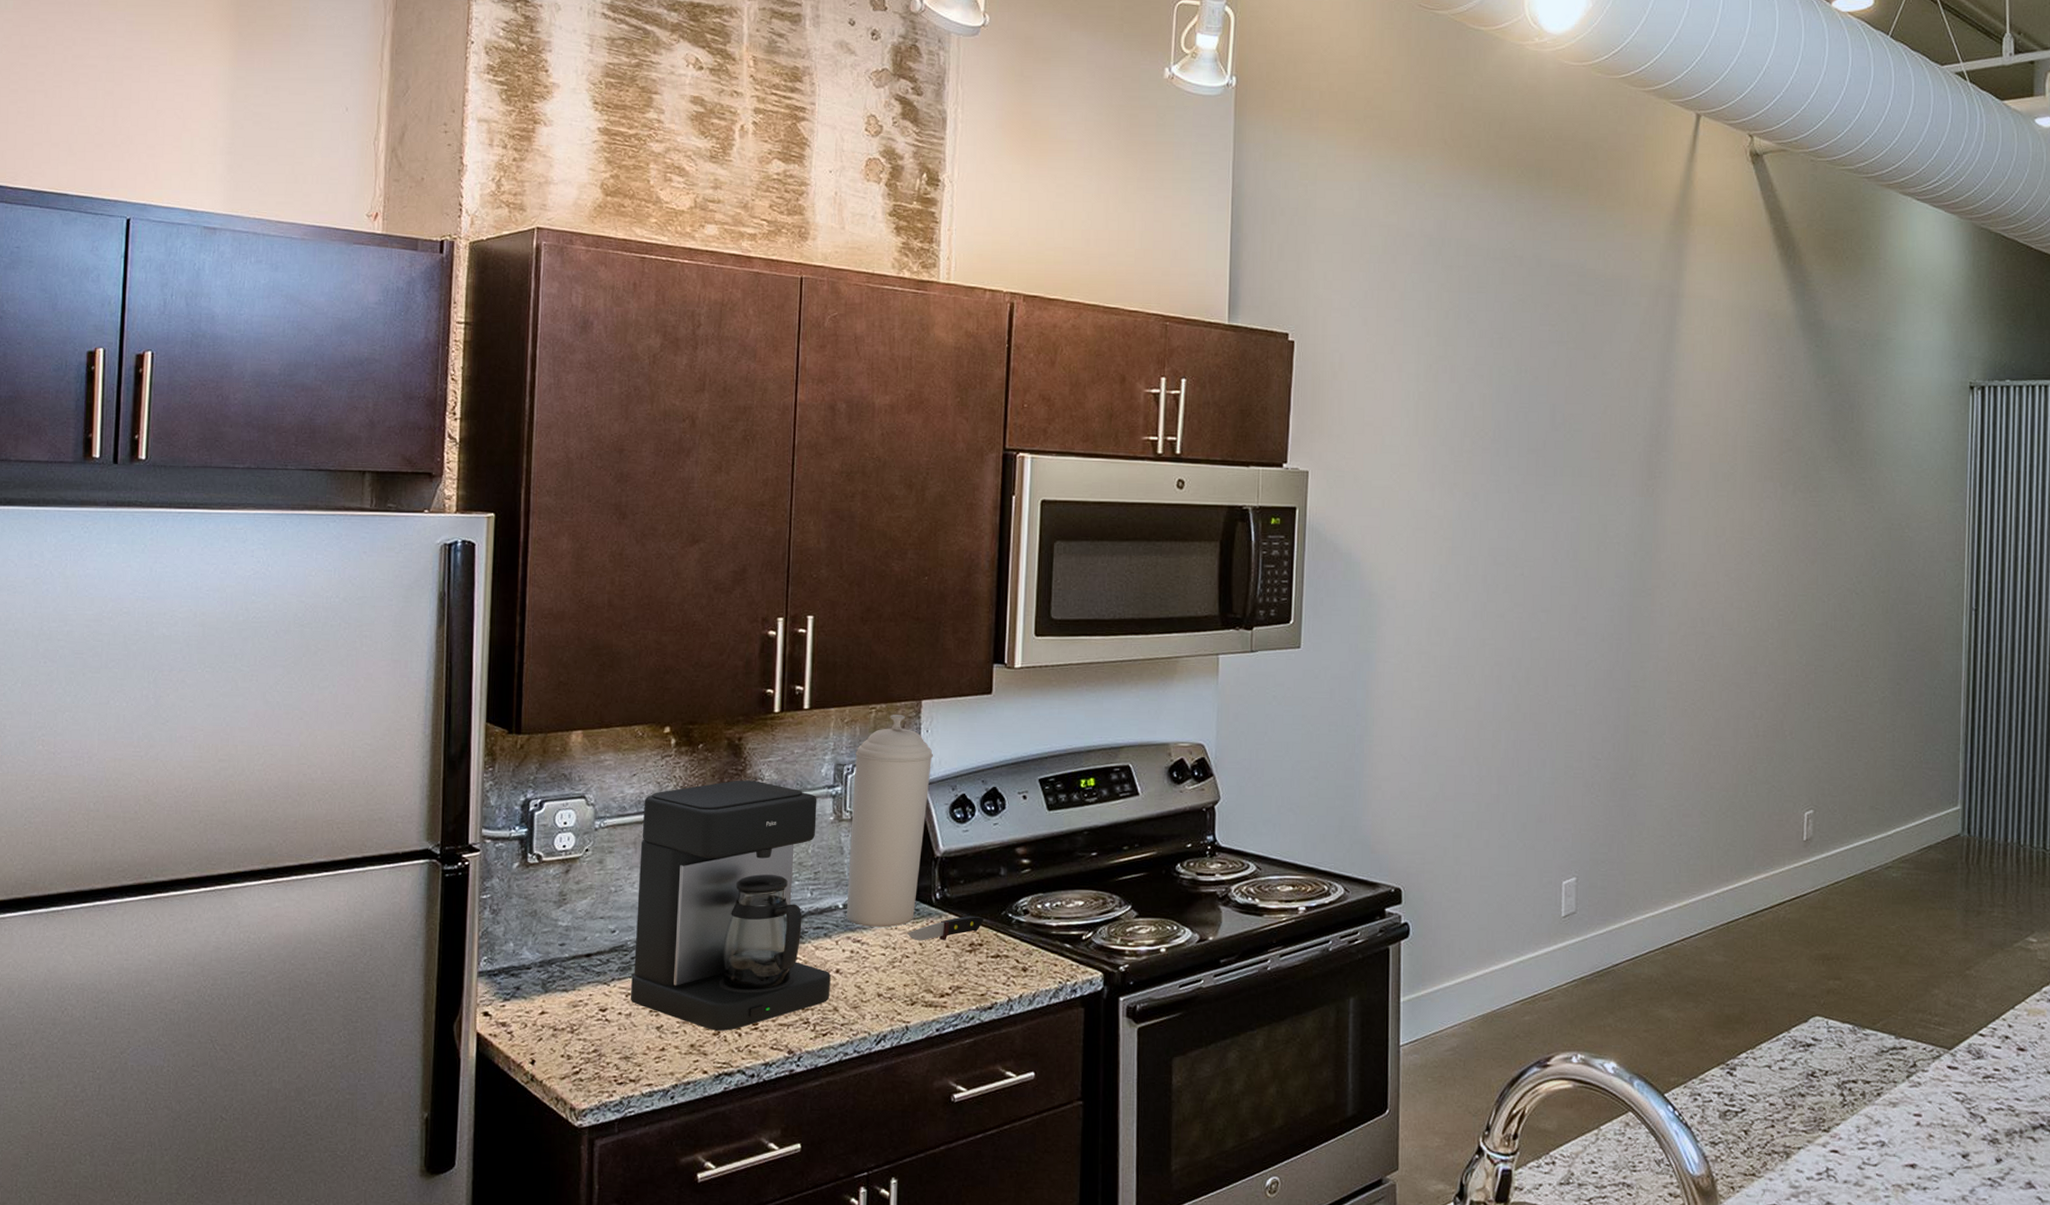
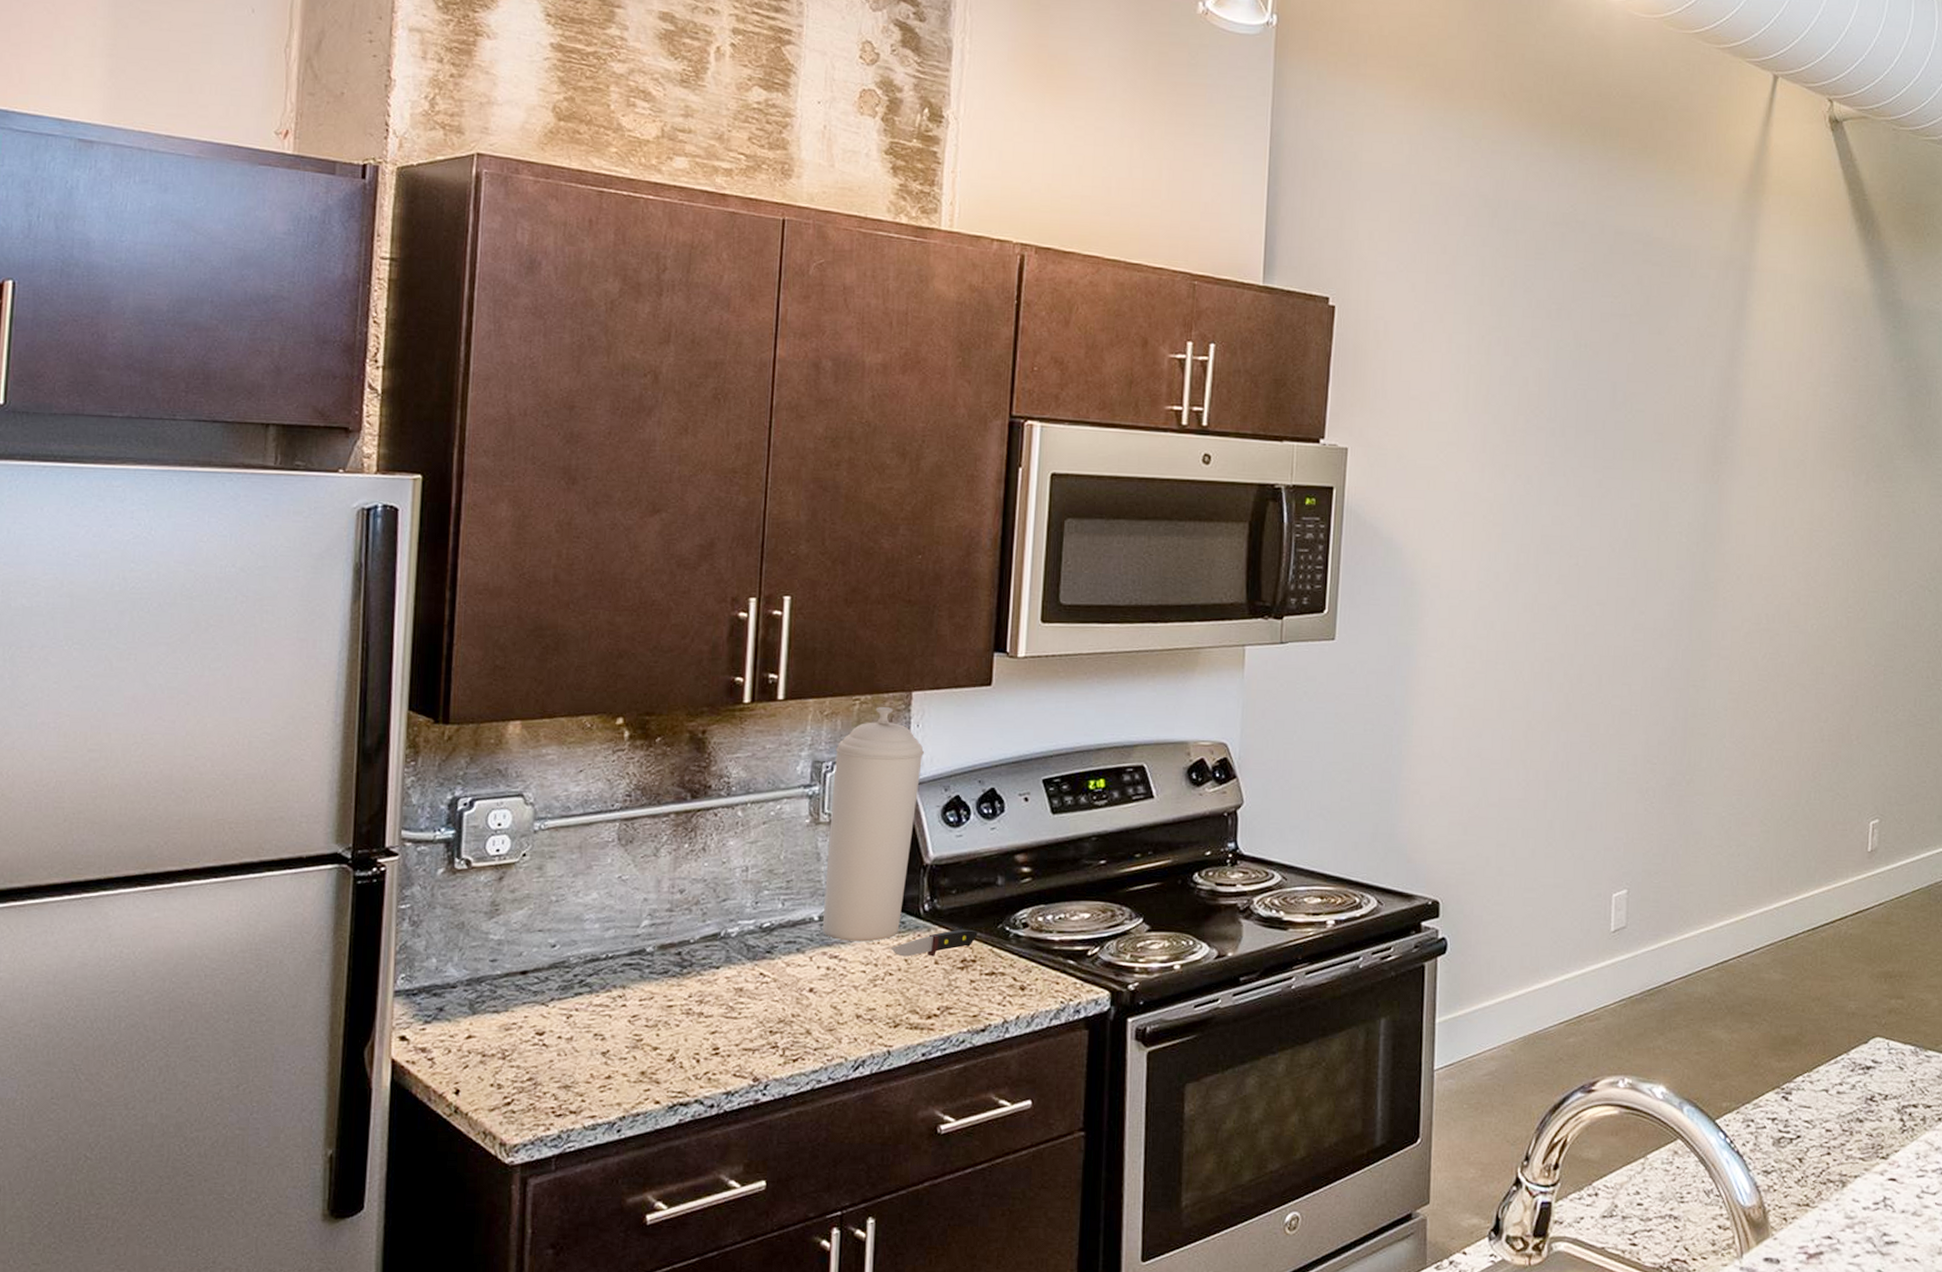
coffee maker: present [631,780,831,1031] -> none [572,778,803,1056]

